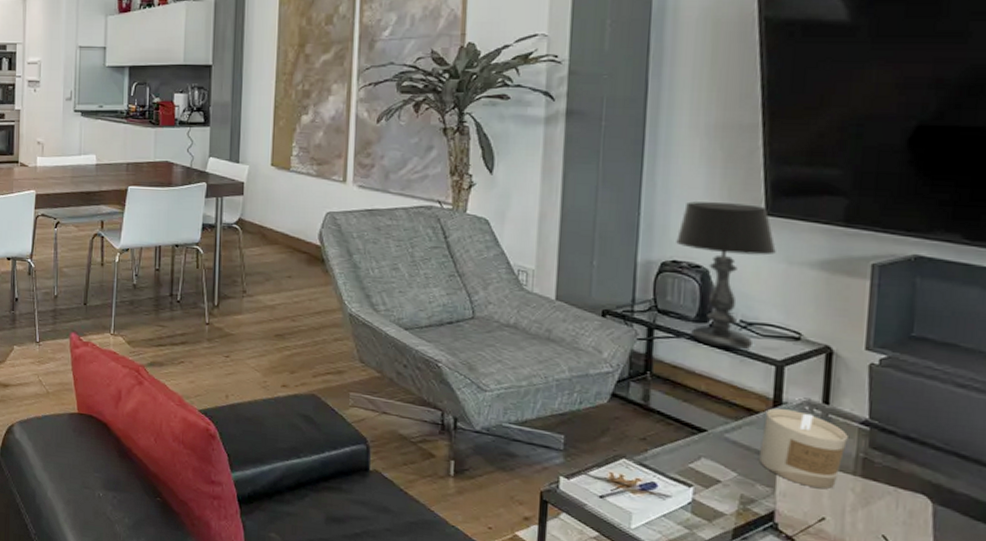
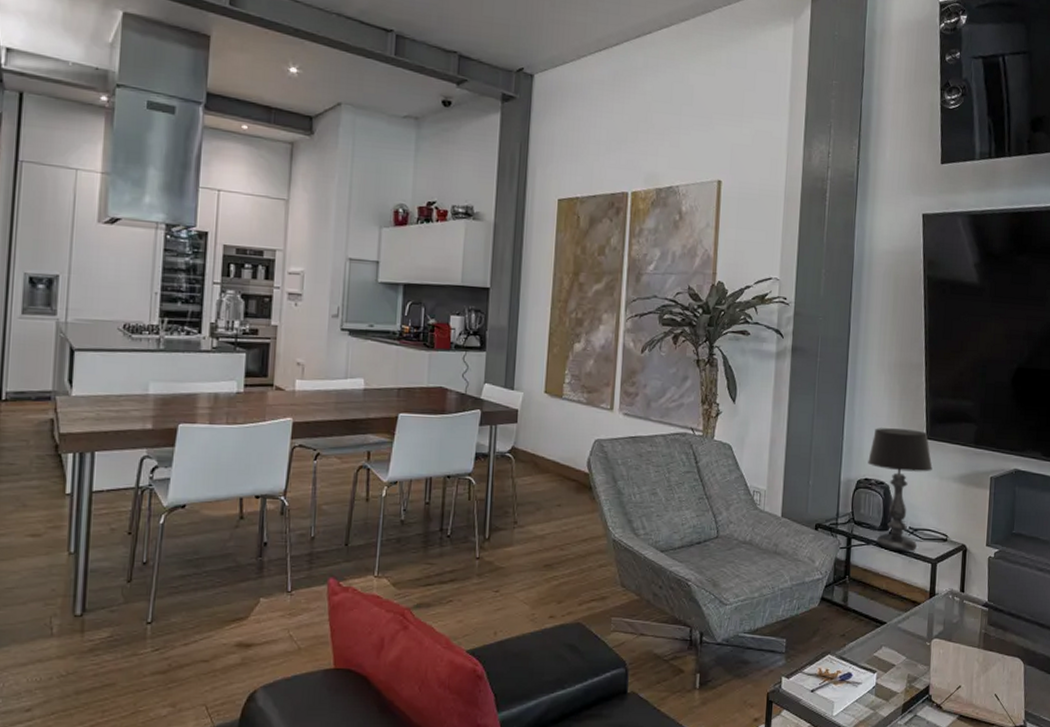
candle: present [759,408,848,489] -> none [920,599,975,662]

